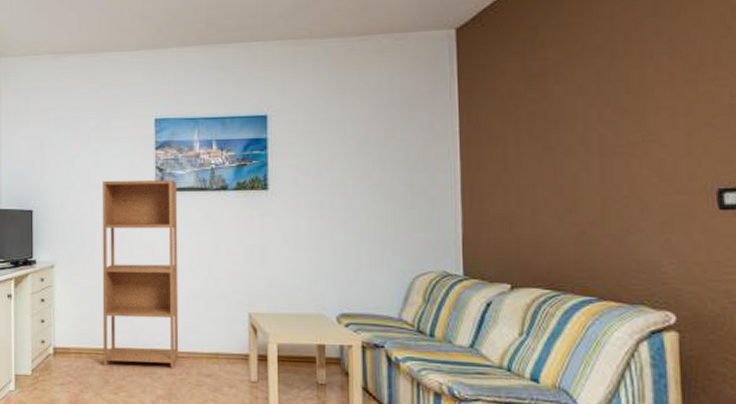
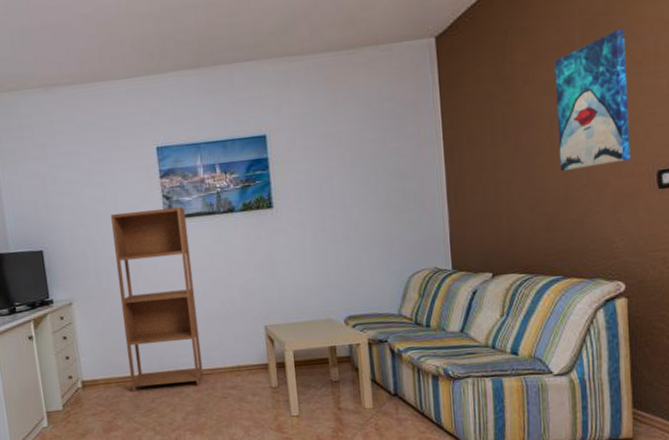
wall art: none [592,32,684,180] -> present [554,29,631,172]

